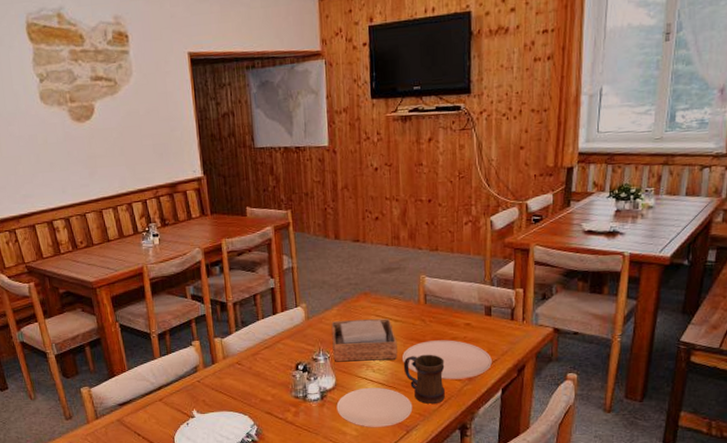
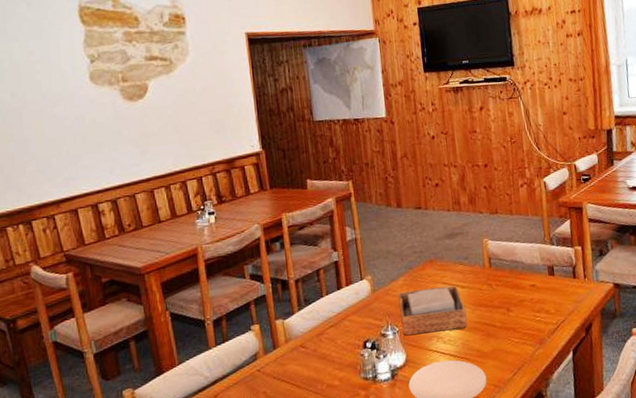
plate: present [403,340,492,380] -> none [472,303,560,346]
beer mug: present [403,354,446,404] -> none [473,319,519,373]

